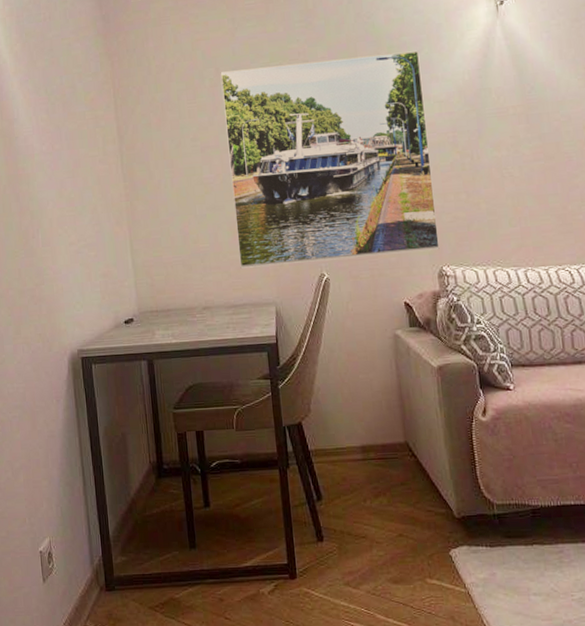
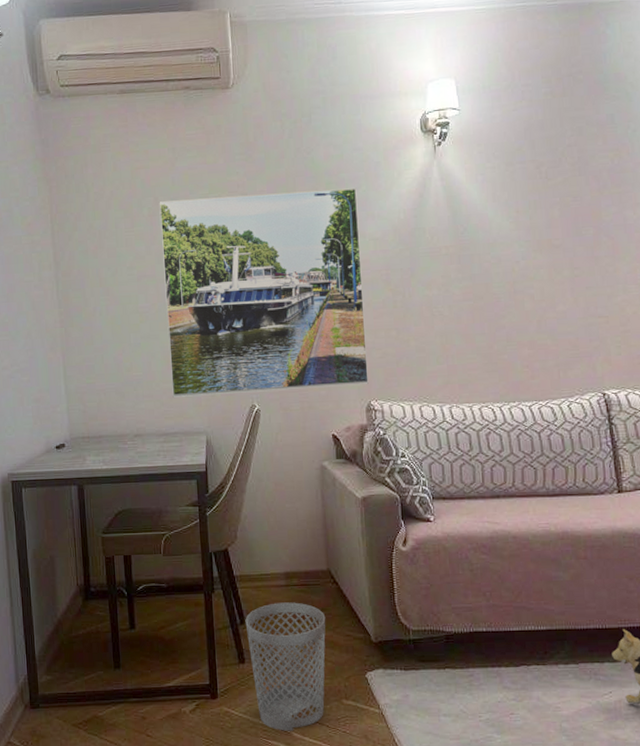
wastebasket: none [322,477,408,613] -> present [245,602,326,731]

